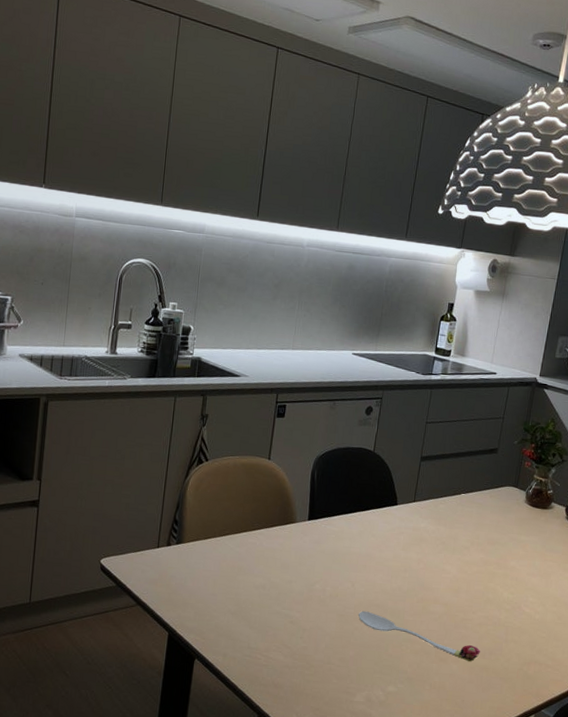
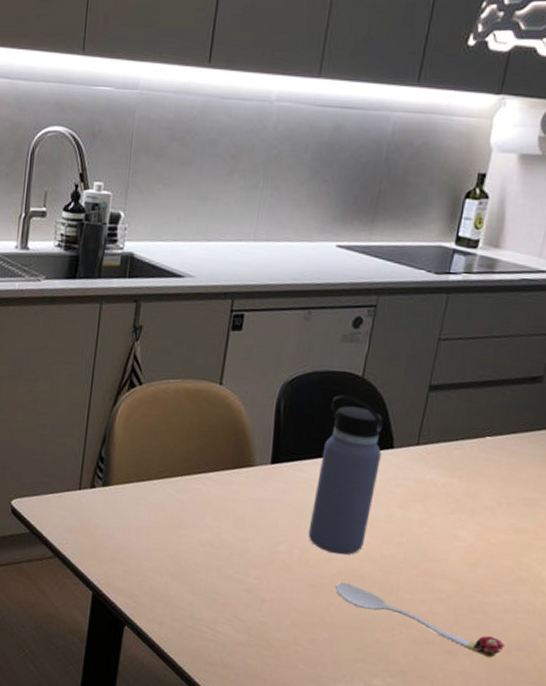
water bottle: none [337,465,389,589] -> present [308,394,383,555]

